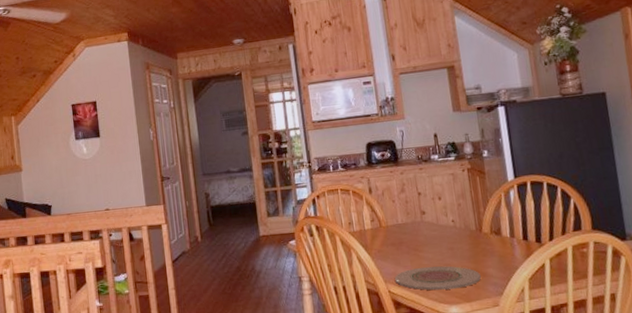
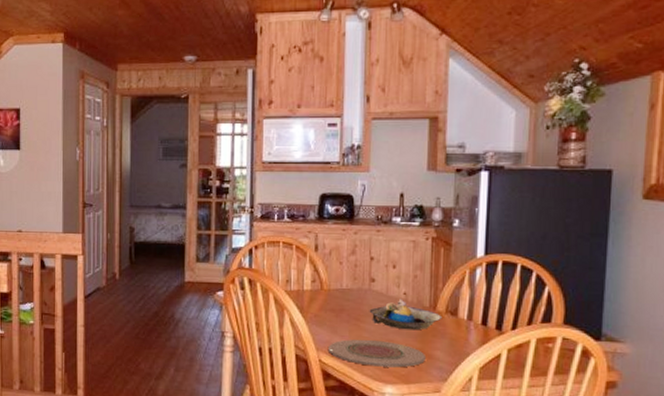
decorative bowl: none [425,226,489,254] -> present [369,299,443,331]

